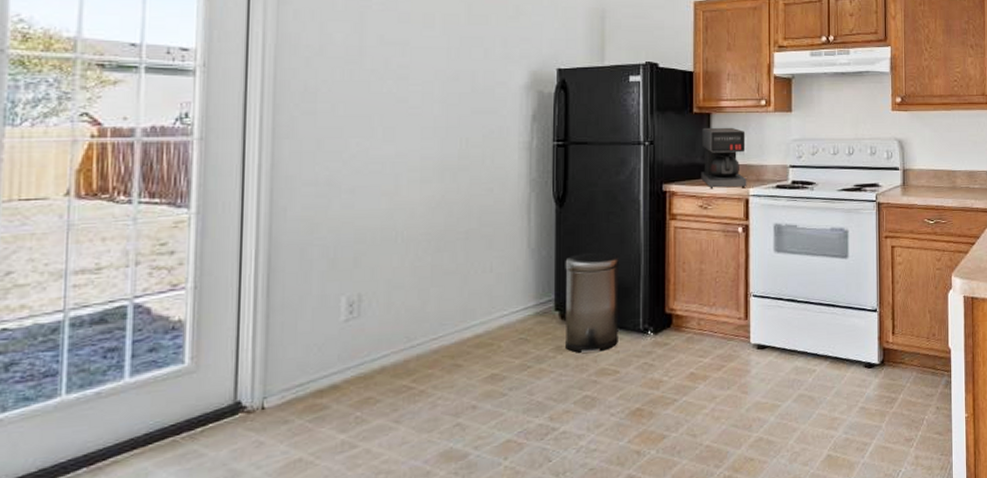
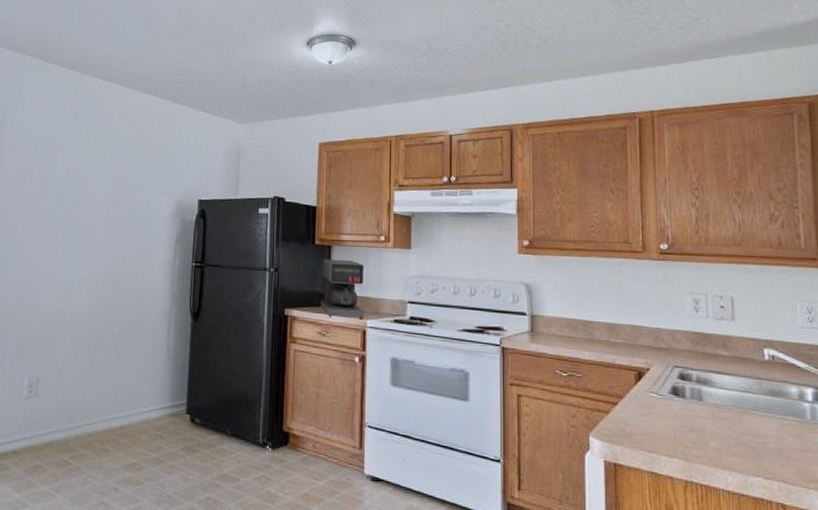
pedal bin: present [565,251,620,354] -> none [194,364,244,459]

